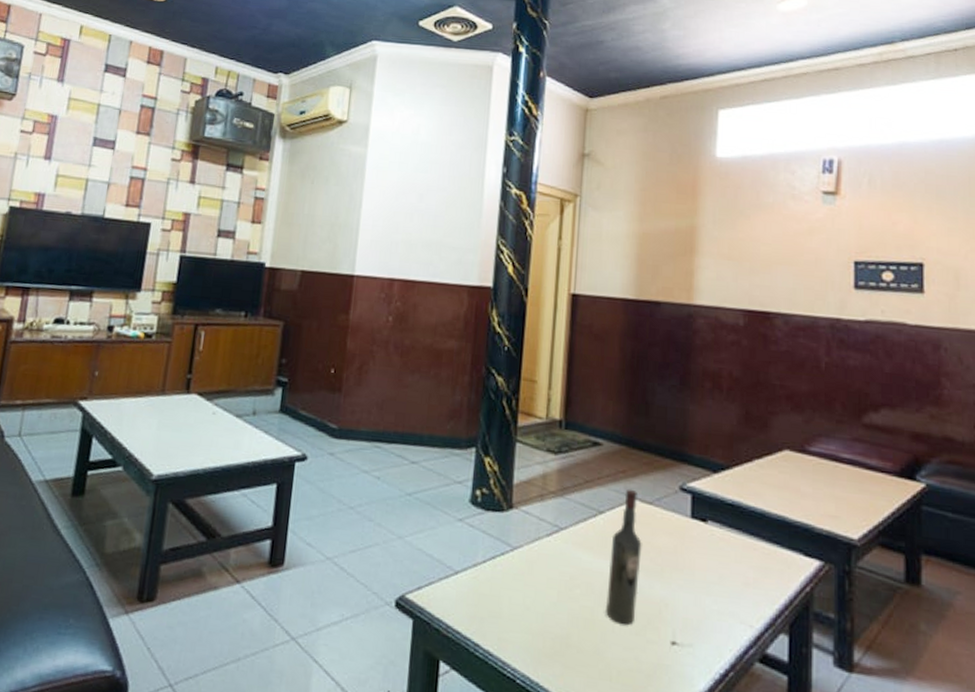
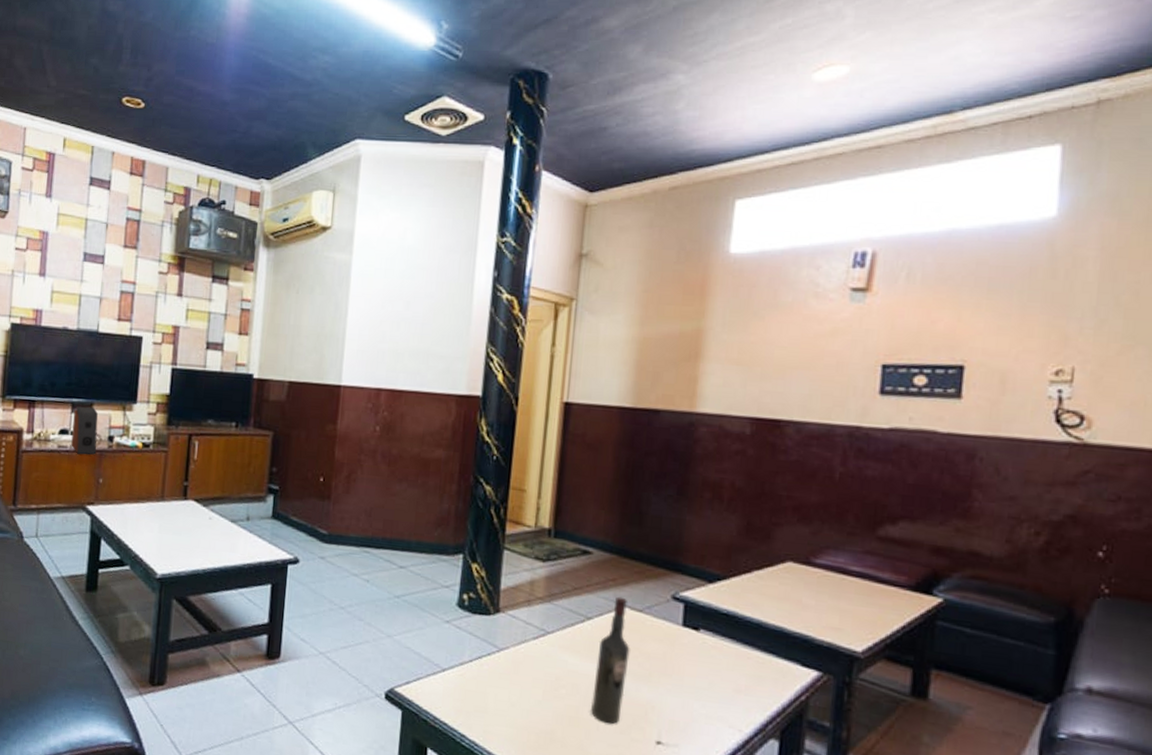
speaker: none [66,294,98,346] -> present [71,406,98,455]

